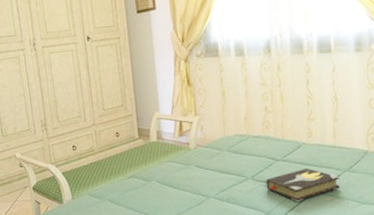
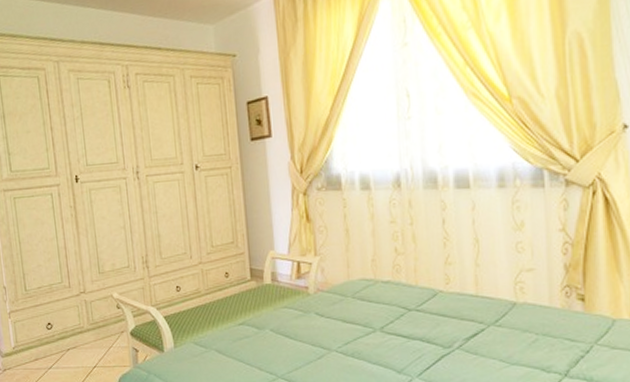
hardback book: present [266,168,341,203] -> none [397,320,485,361]

